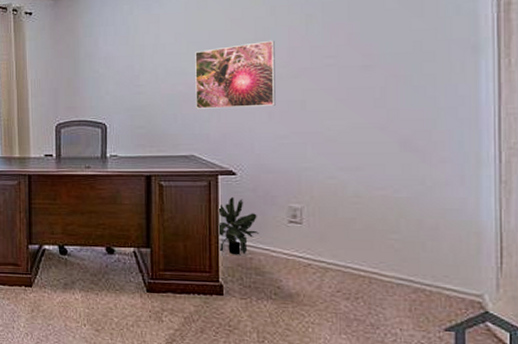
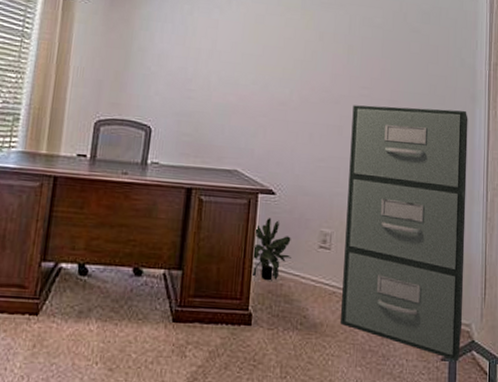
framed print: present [195,40,276,109] -> none [244,63,321,128]
filing cabinet: none [316,64,472,331] -> present [341,105,468,361]

